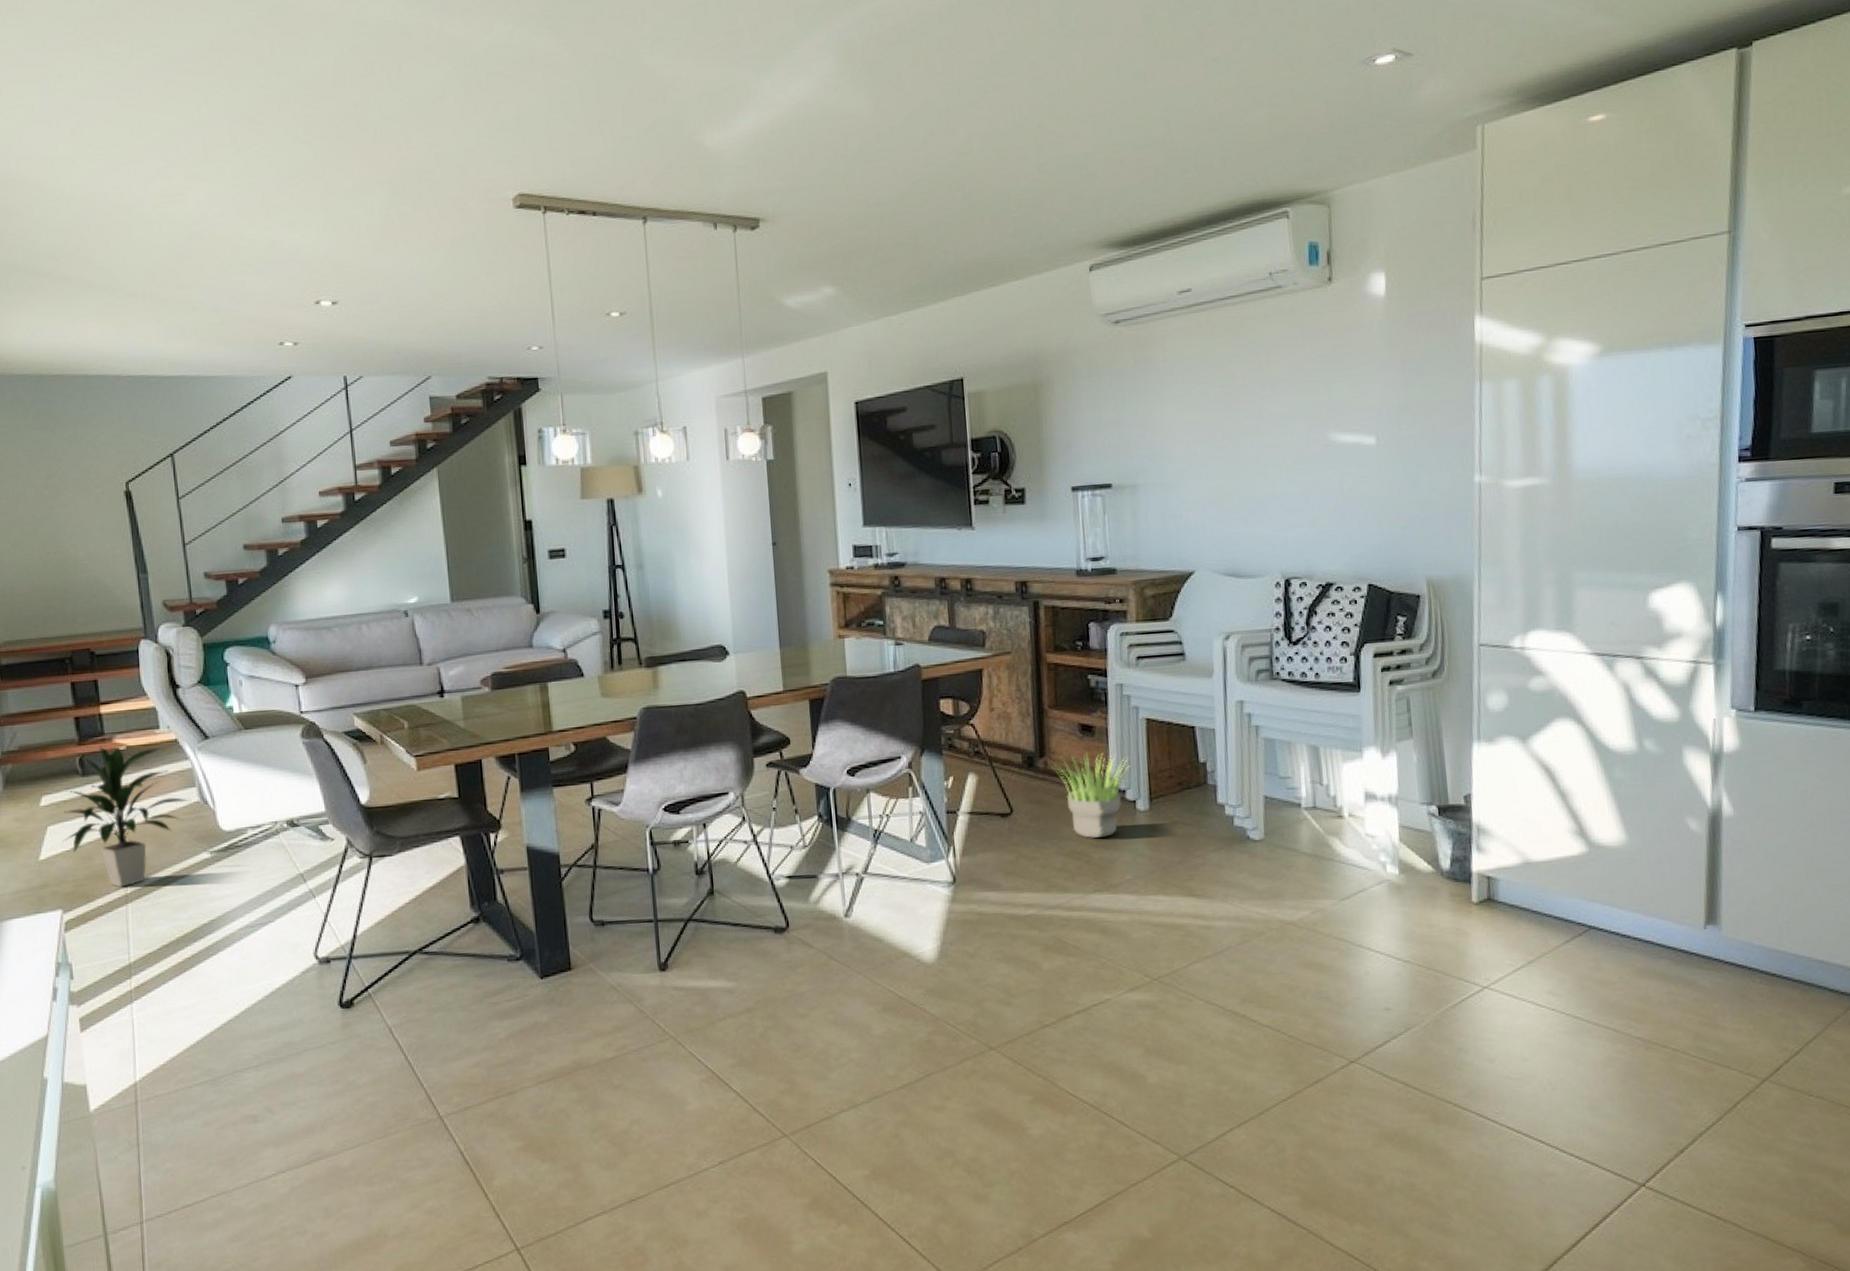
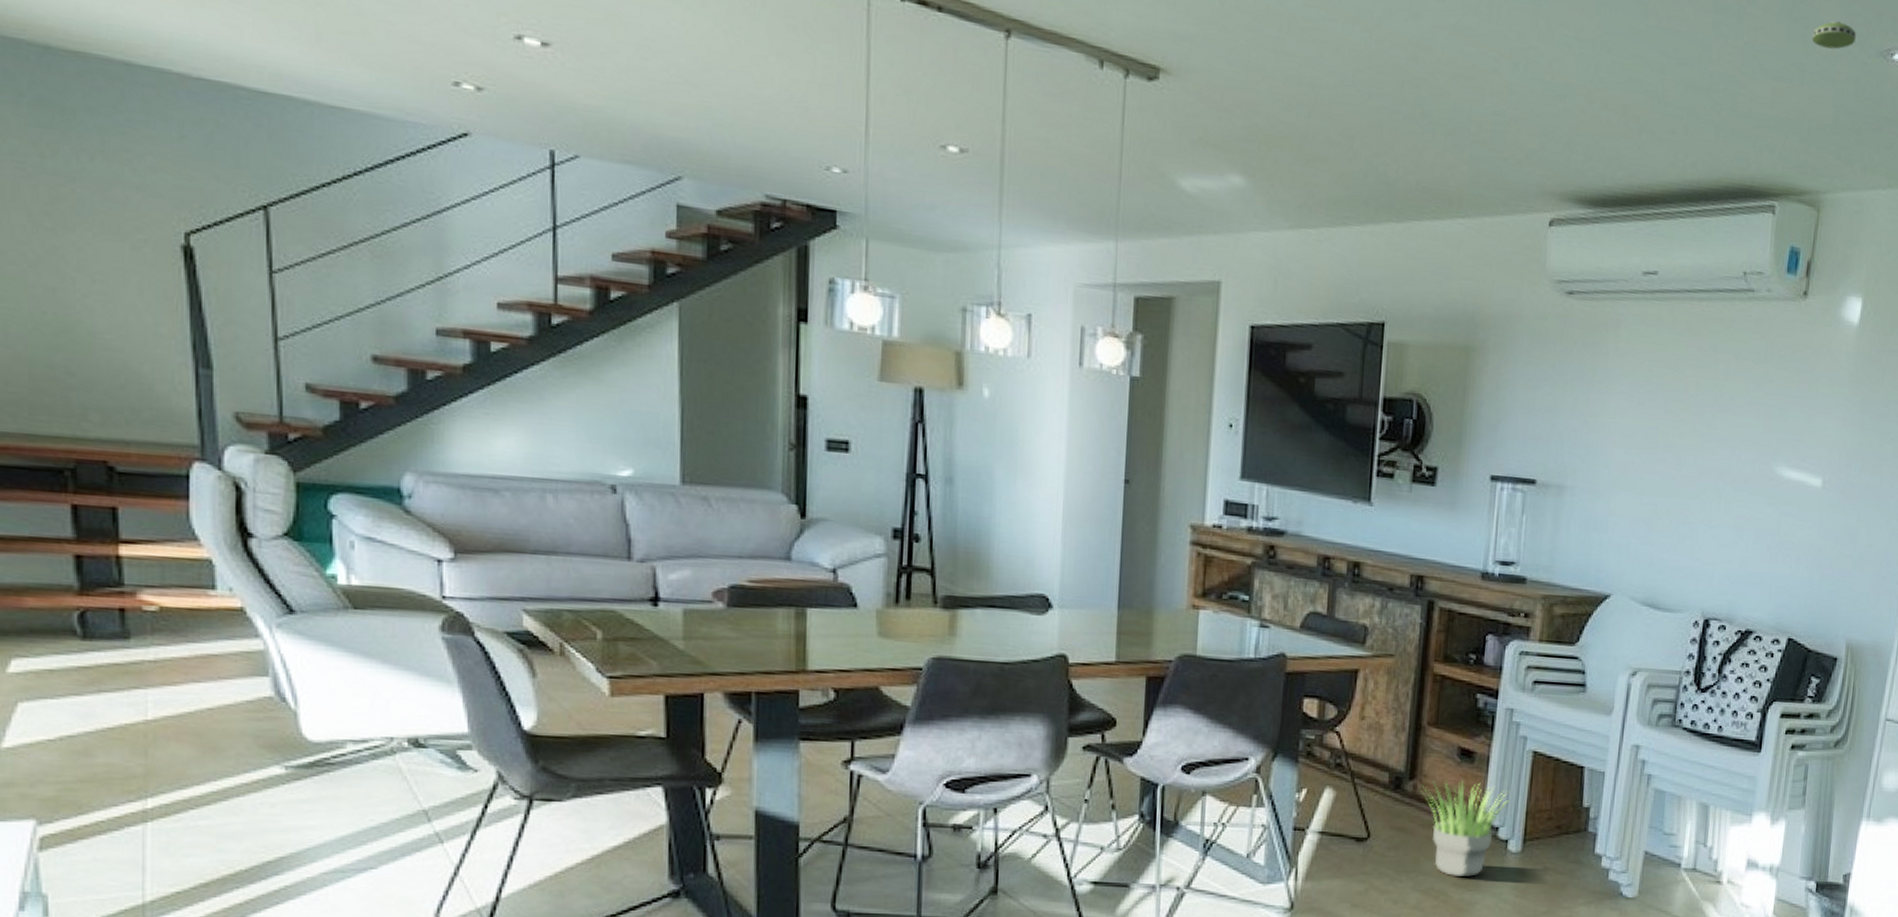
indoor plant: present [62,745,191,888] -> none [42,600,259,800]
smoke detector: none [1297,45,1337,70] -> present [1812,20,1856,50]

